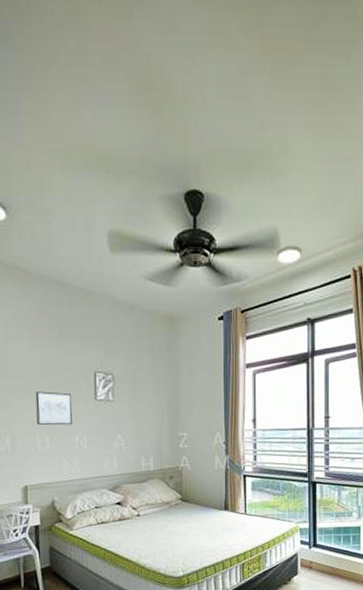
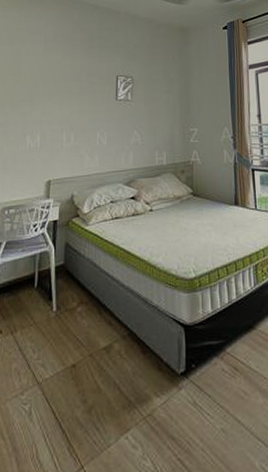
wall art: present [35,391,72,426] -> none [65,93,96,123]

